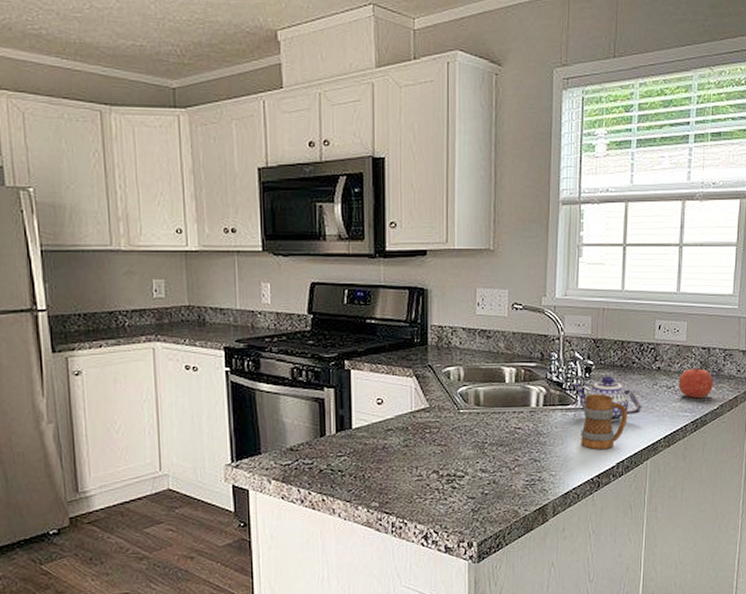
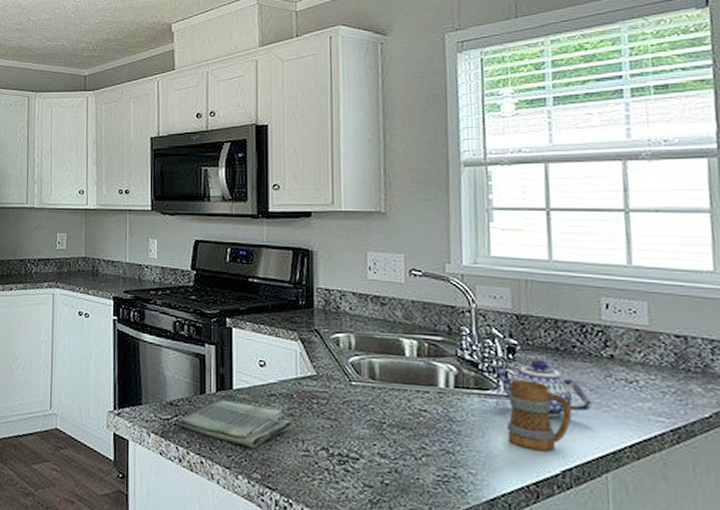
dish towel: none [300,440,408,481] -> present [179,401,293,449]
fruit: present [678,366,713,399] -> none [643,358,699,402]

